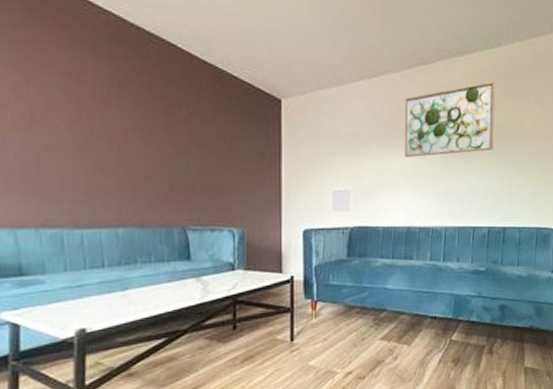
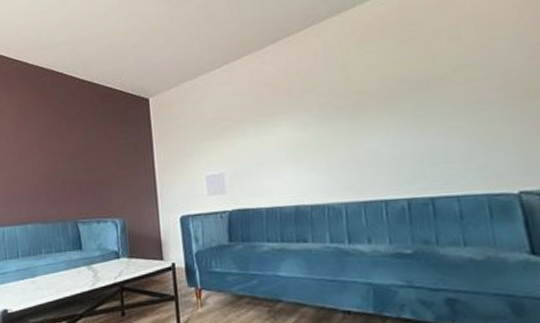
wall art: present [404,81,495,158] -> none [273,32,397,133]

